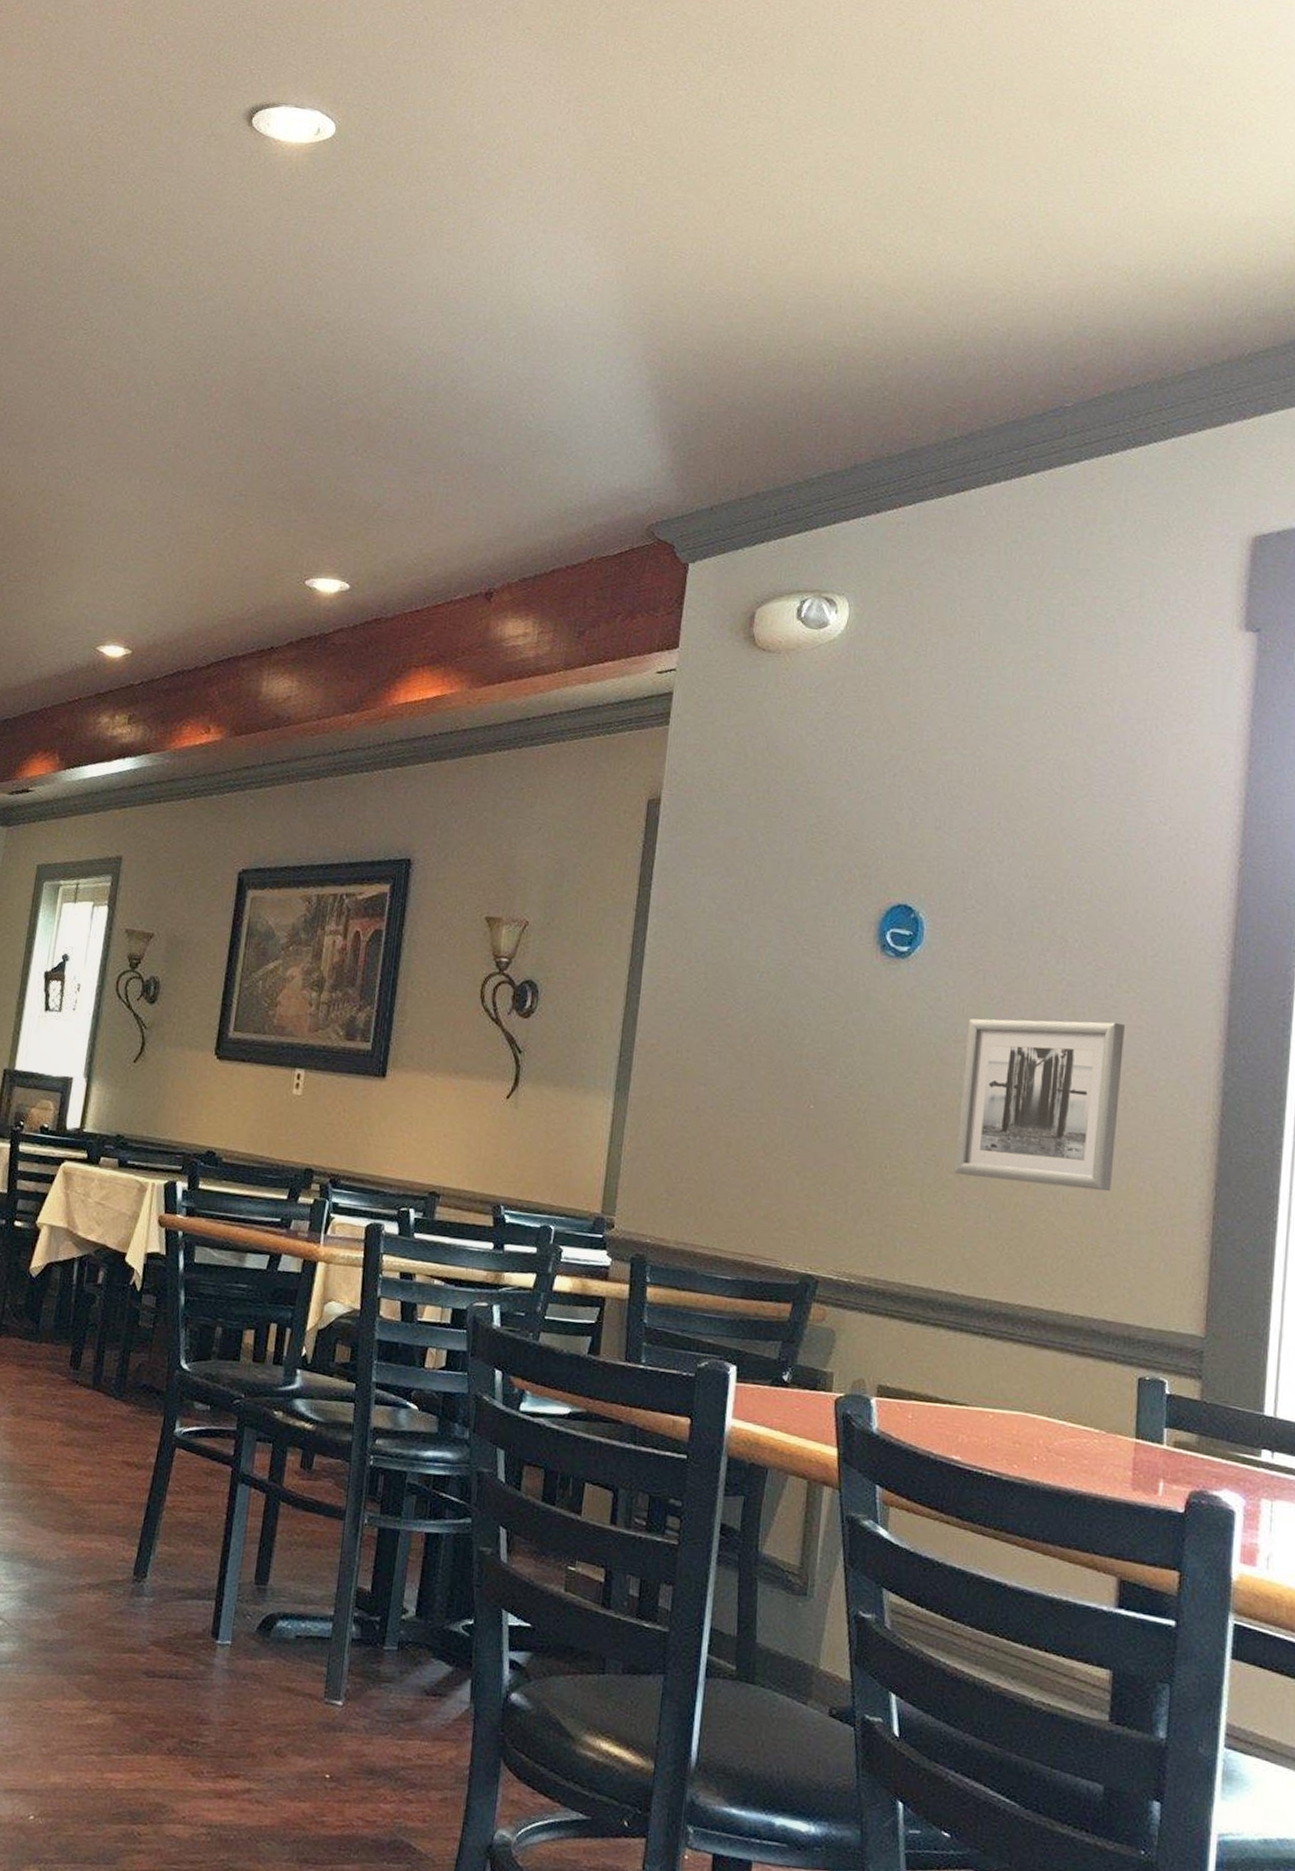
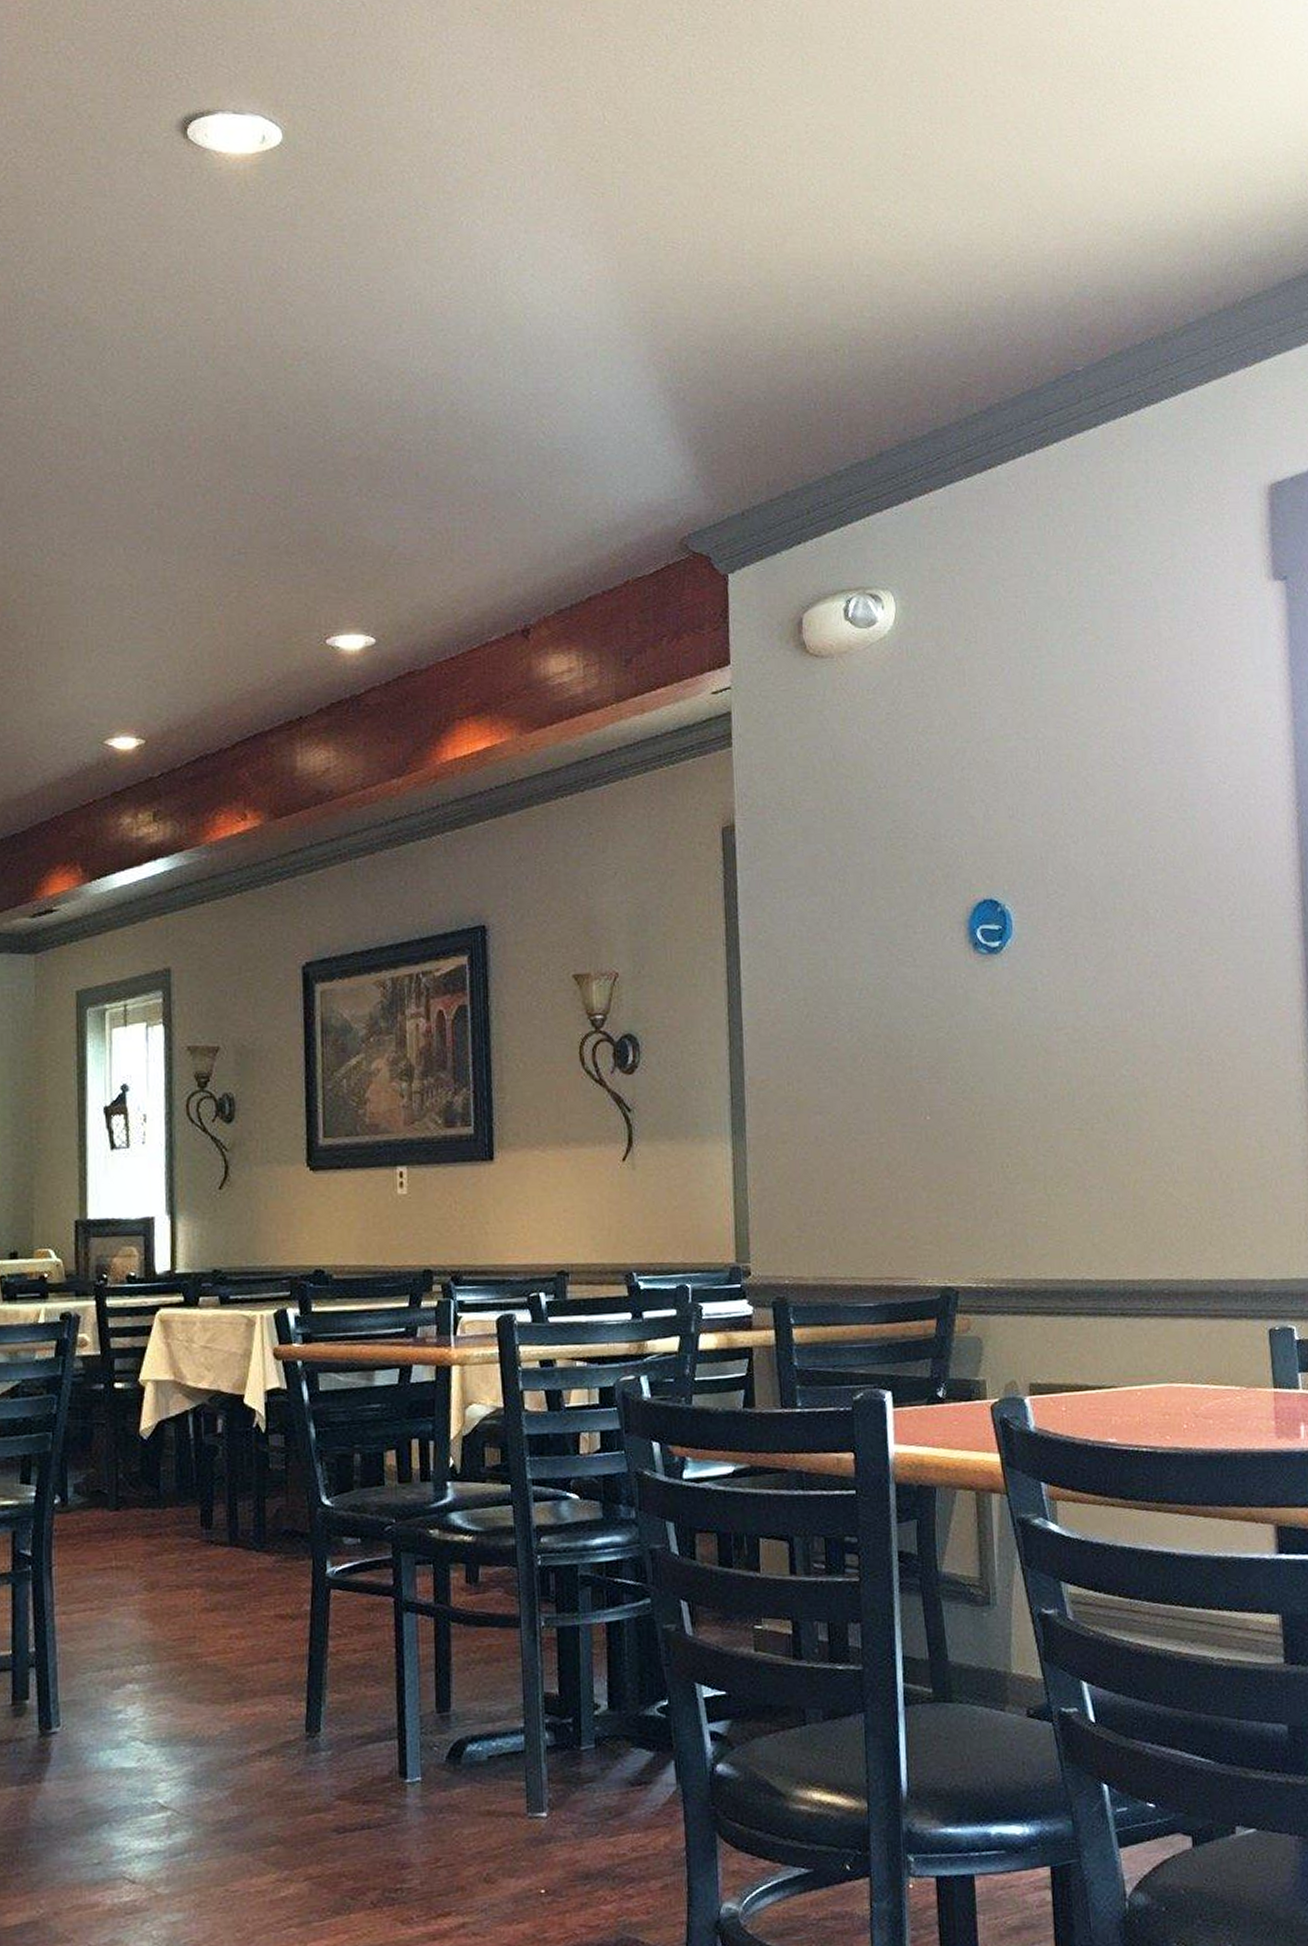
wall art: present [954,1018,1125,1192] -> none [1066,986,1221,1161]

